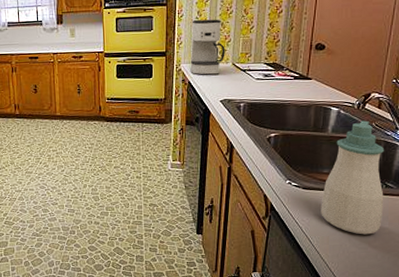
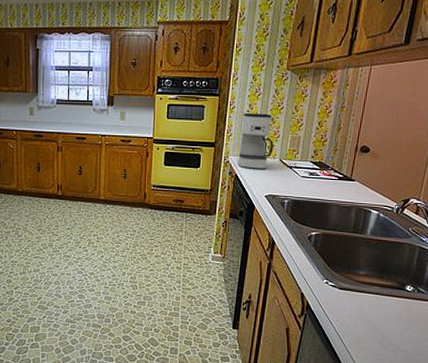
soap bottle: present [321,120,385,235] -> none [354,225,419,338]

